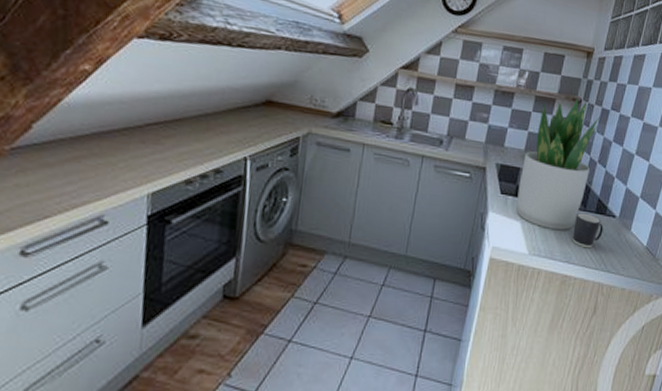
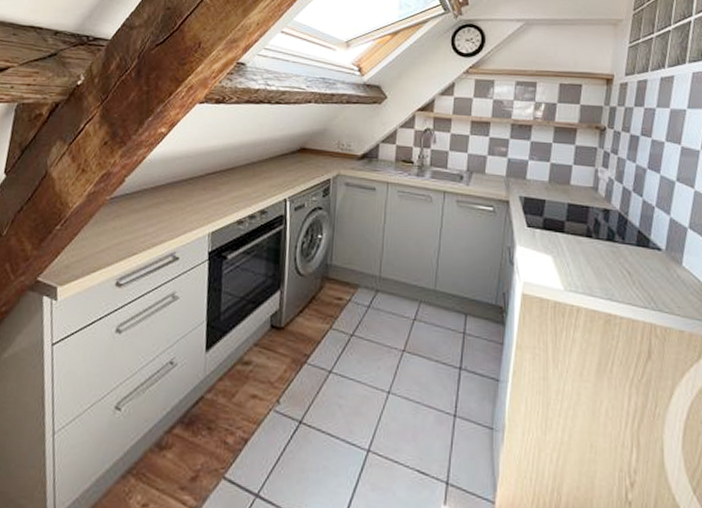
planter: present [516,98,600,230] -> none [546,126,629,264]
mug: present [572,212,604,248] -> none [612,245,648,285]

